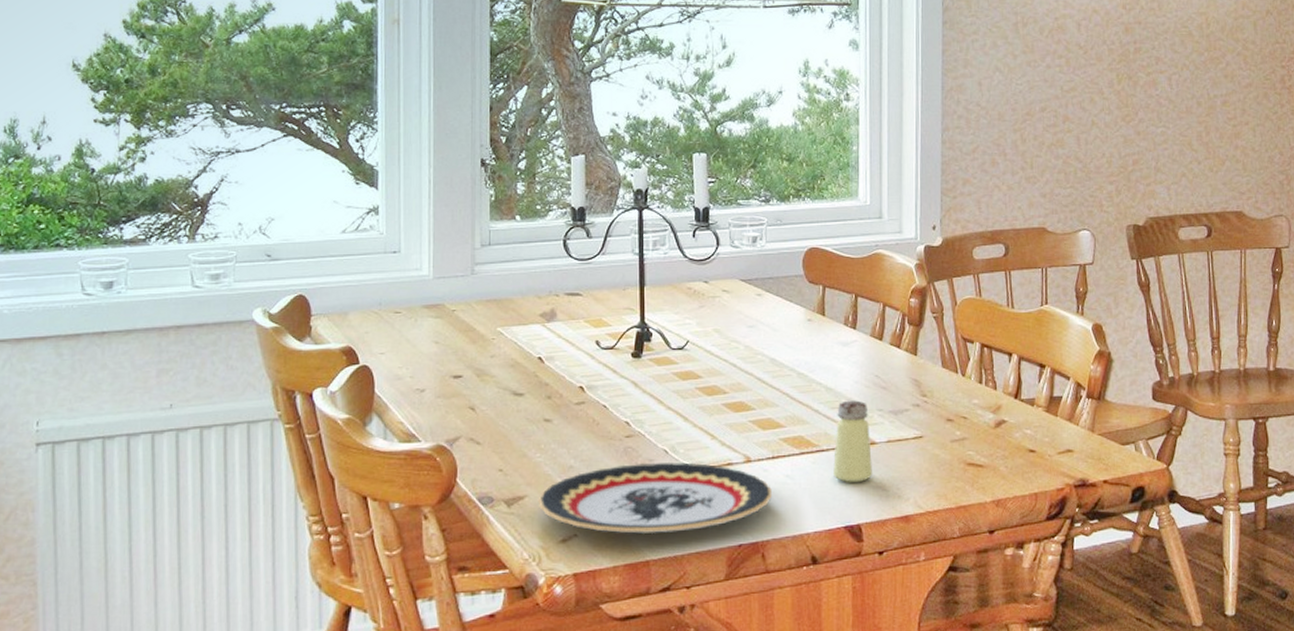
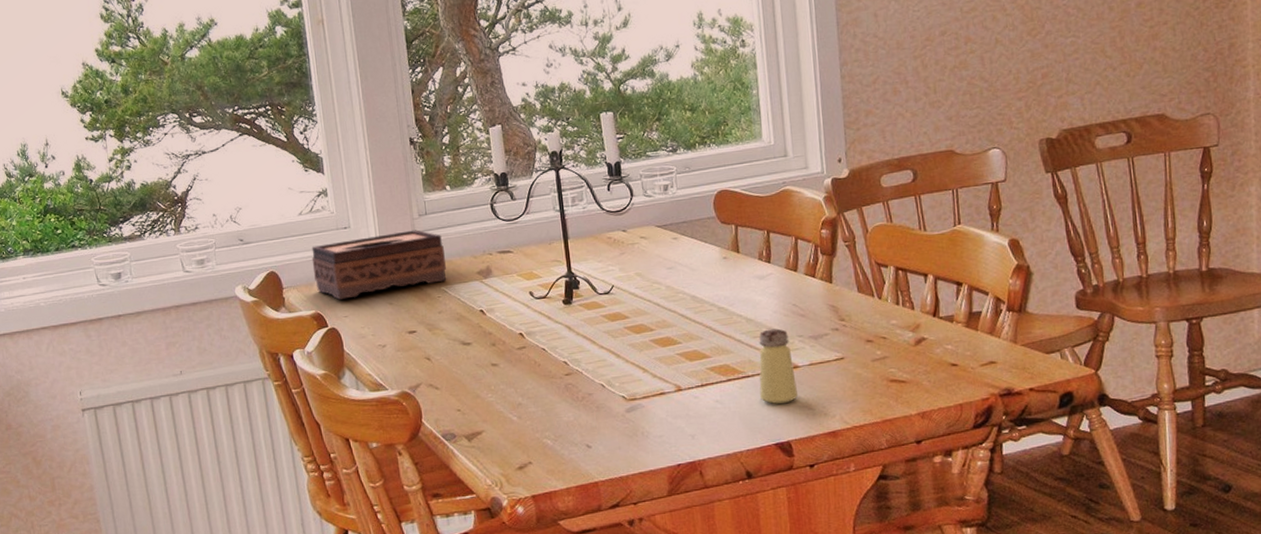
tissue box: none [350,261,505,333] -> present [311,230,446,300]
plate: present [538,461,772,534] -> none [494,394,704,459]

